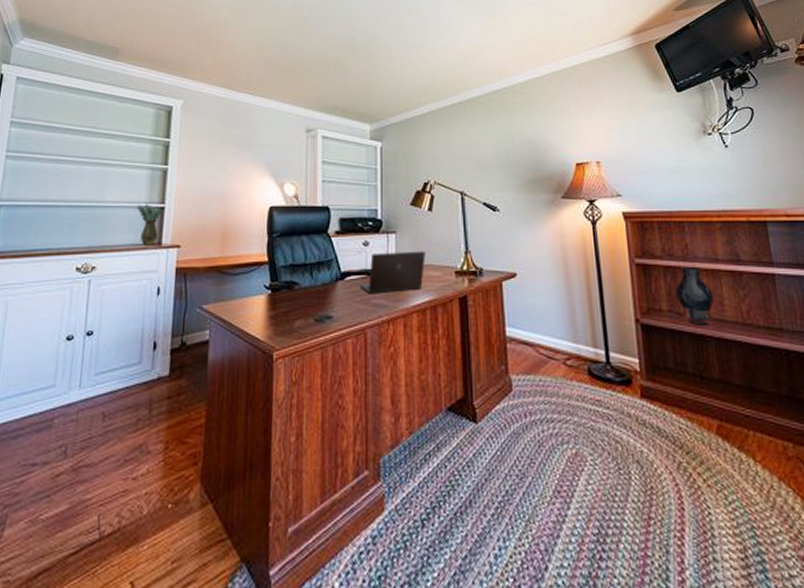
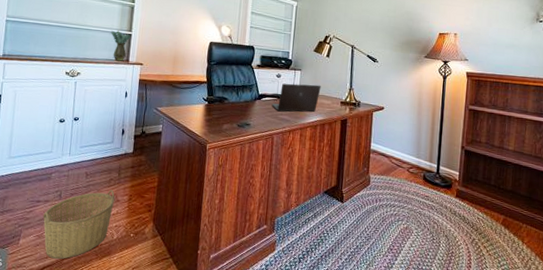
basket: none [38,435,144,557] -> present [42,189,115,259]
vase: present [675,267,715,325] -> none [492,115,519,155]

